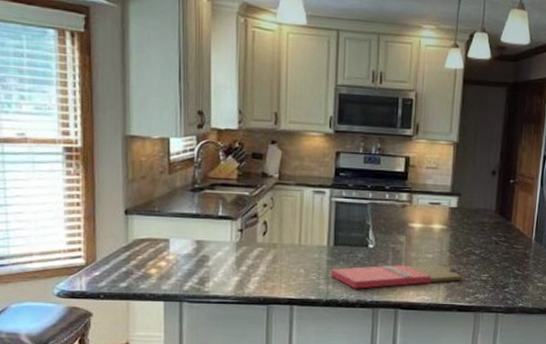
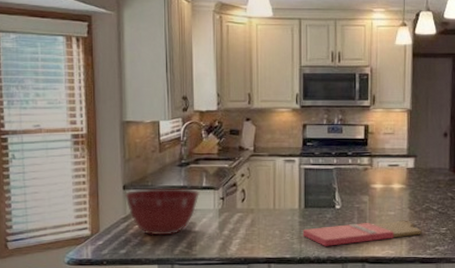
mixing bowl: none [127,214,215,269] -> present [125,188,199,236]

